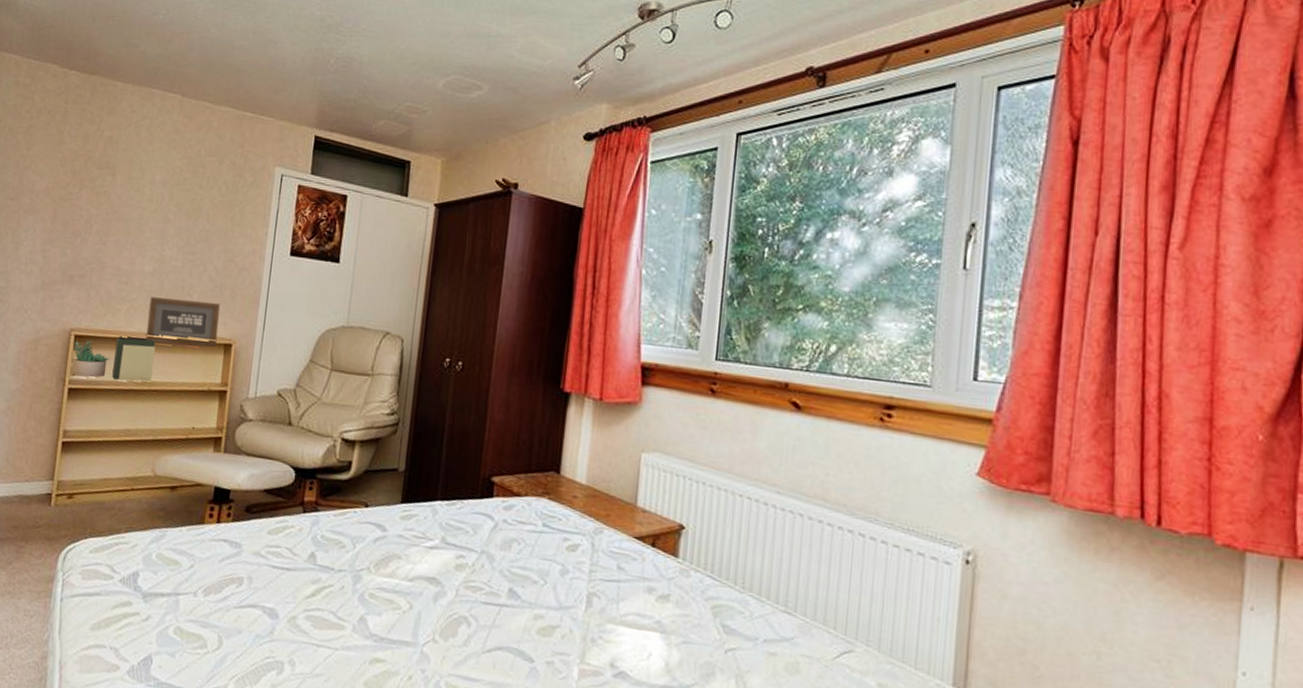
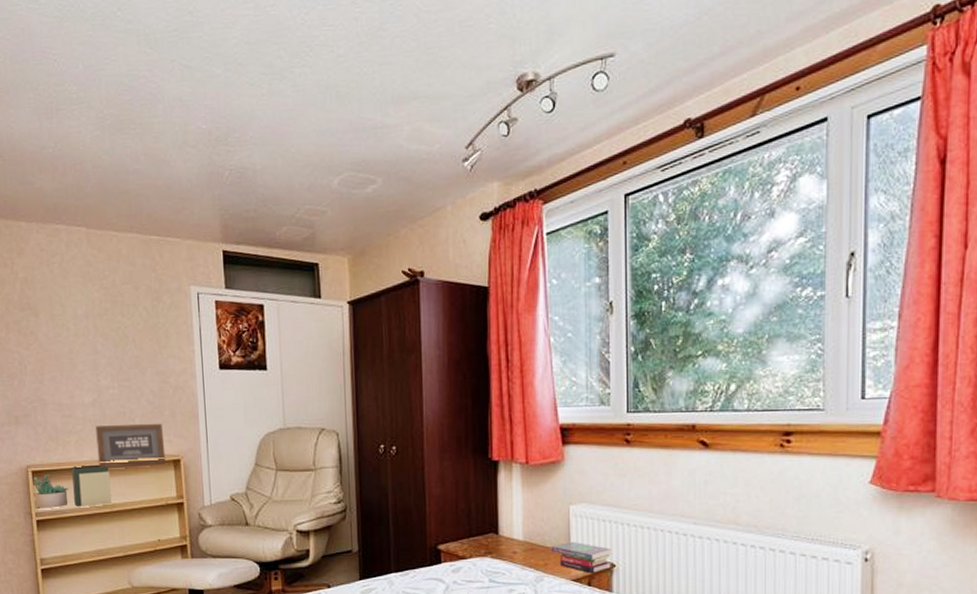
books: none [616,493,683,534] -> present [552,541,612,574]

